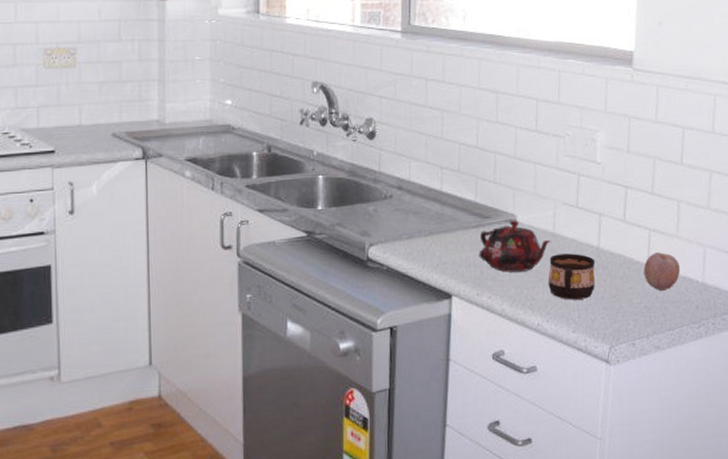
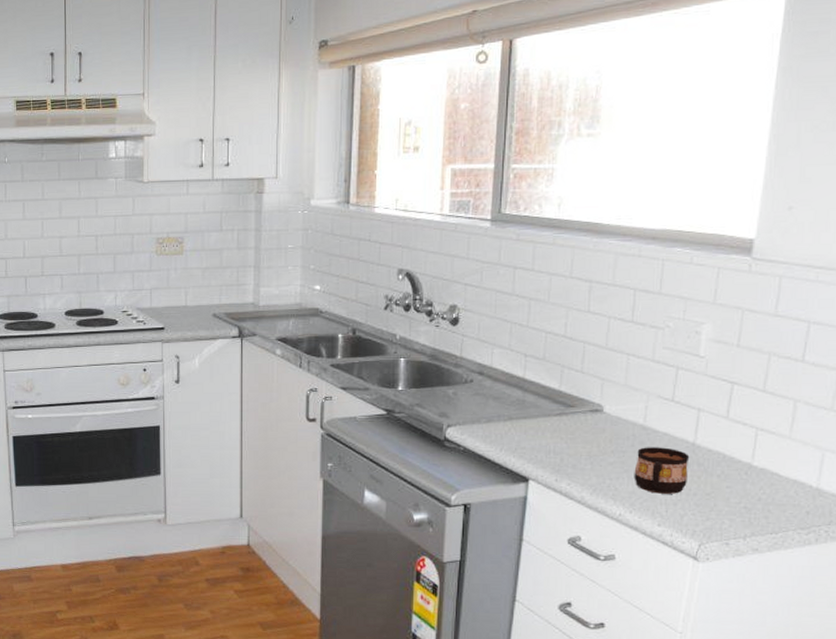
teapot: present [479,220,551,273] -> none [560,410,641,462]
fruit: present [643,252,681,291] -> none [745,453,791,492]

